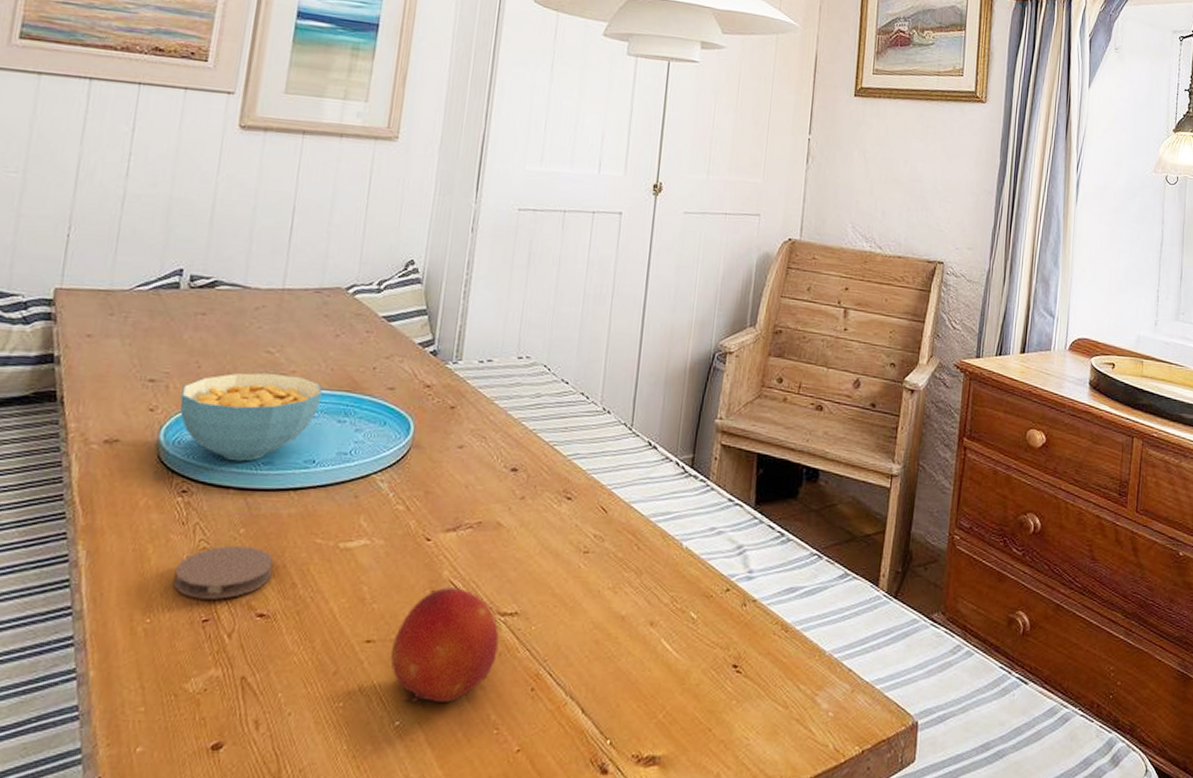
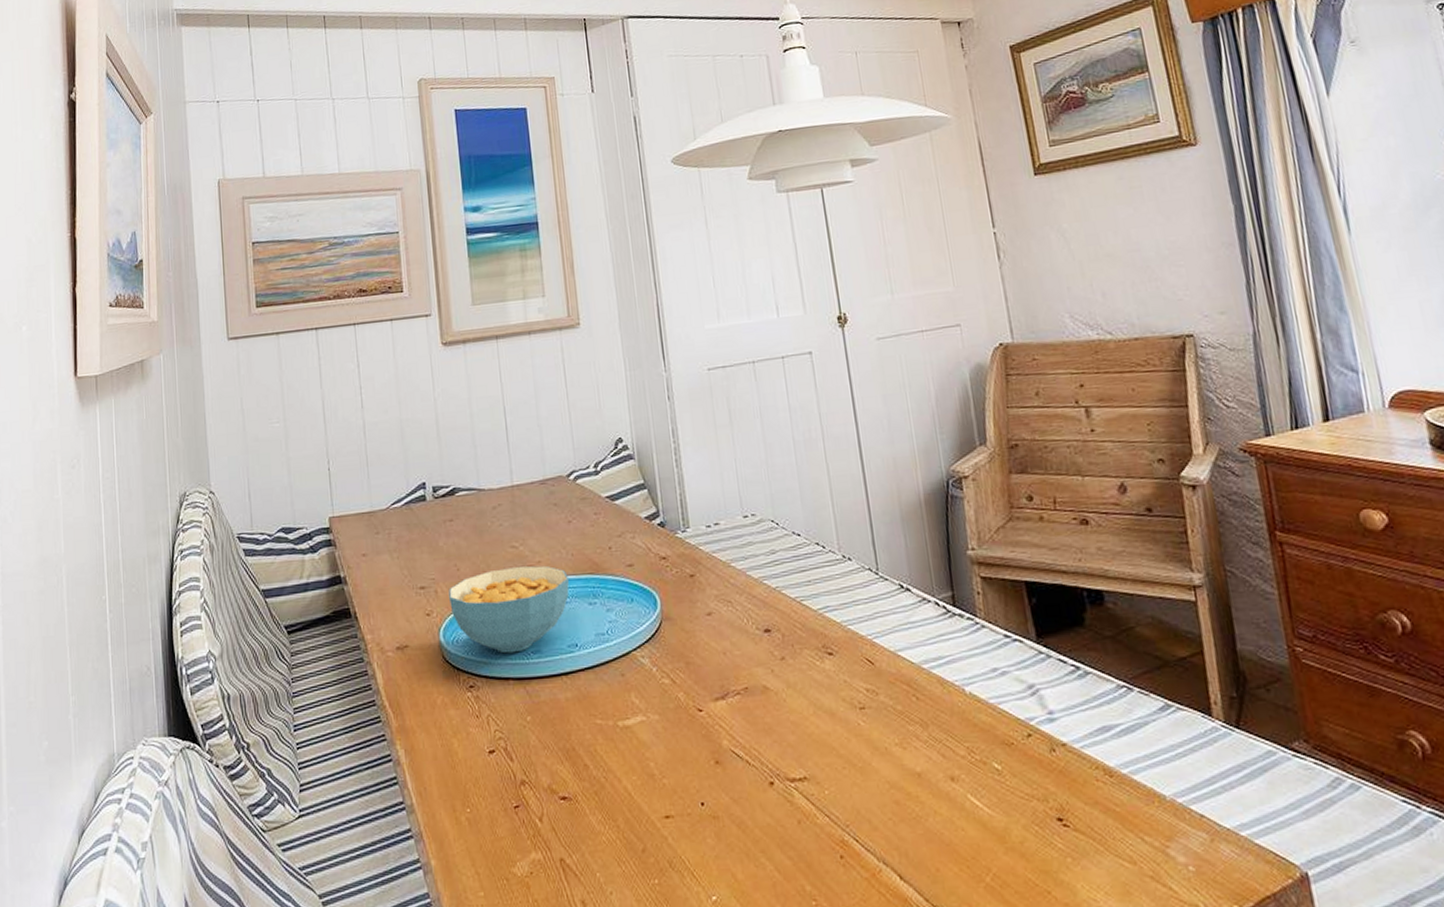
coaster: present [173,545,274,600] -> none [480,732,565,787]
fruit: present [390,587,499,702] -> none [691,756,797,876]

